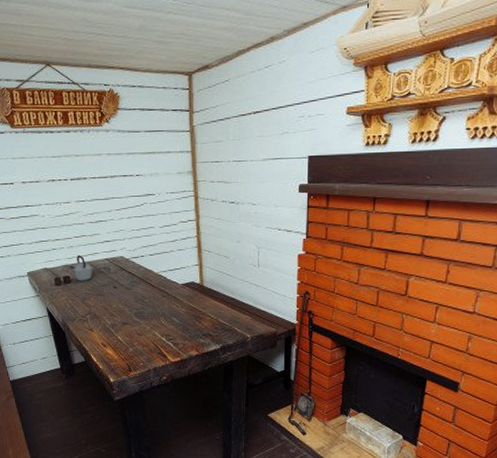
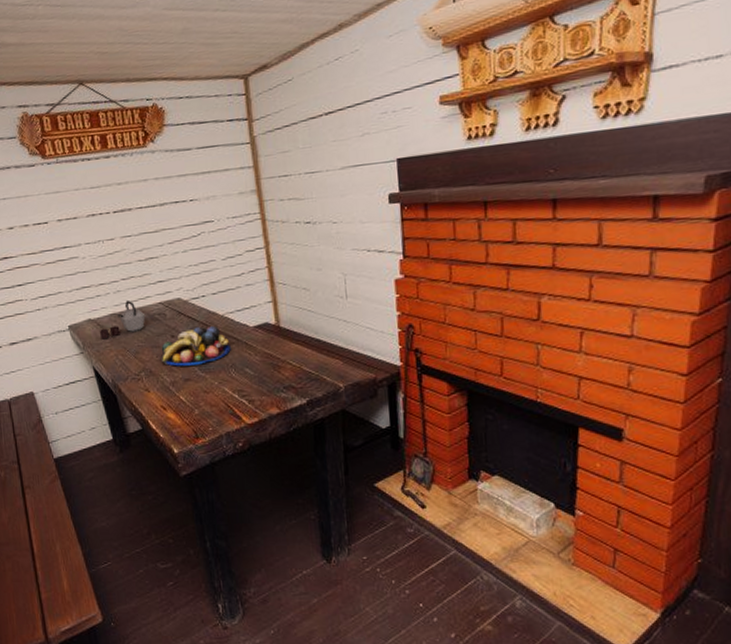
fruit bowl: none [104,280,162,312] -> present [161,325,231,366]

